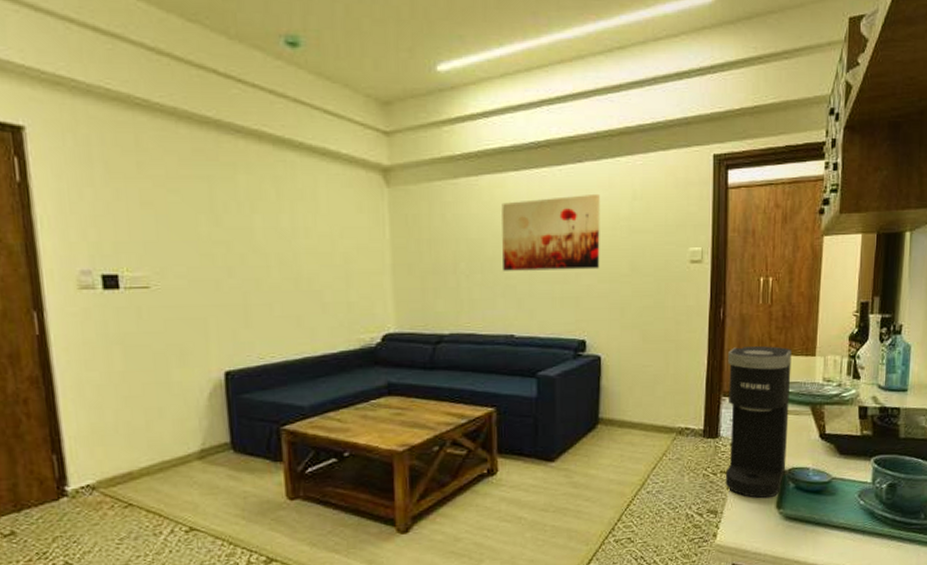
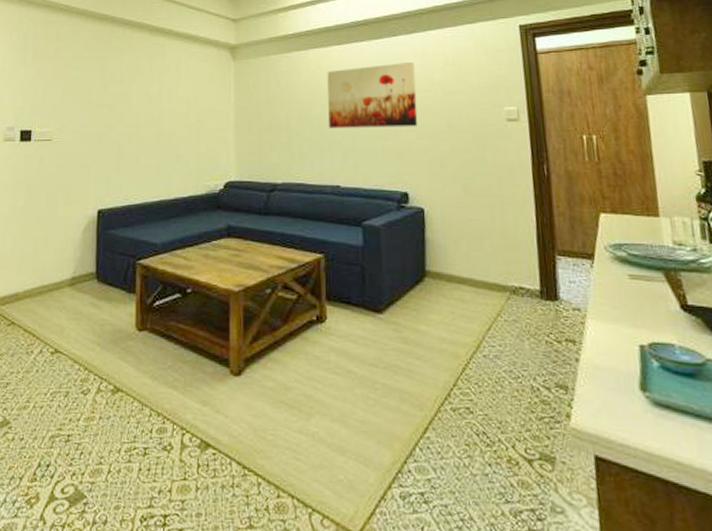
coffee maker: present [725,346,792,498] -> none [558,204,645,376]

